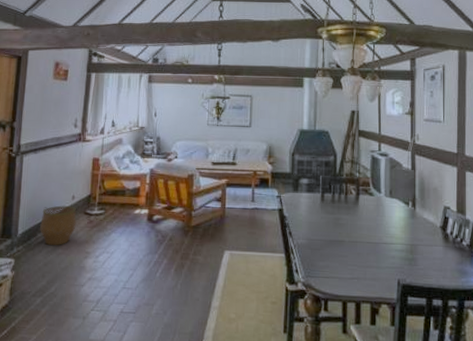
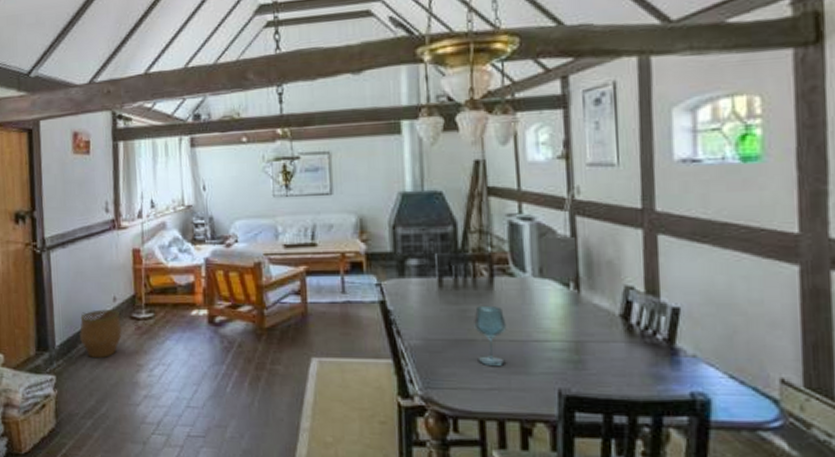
wine glass: none [344,215,366,262] -> present [474,305,507,367]

